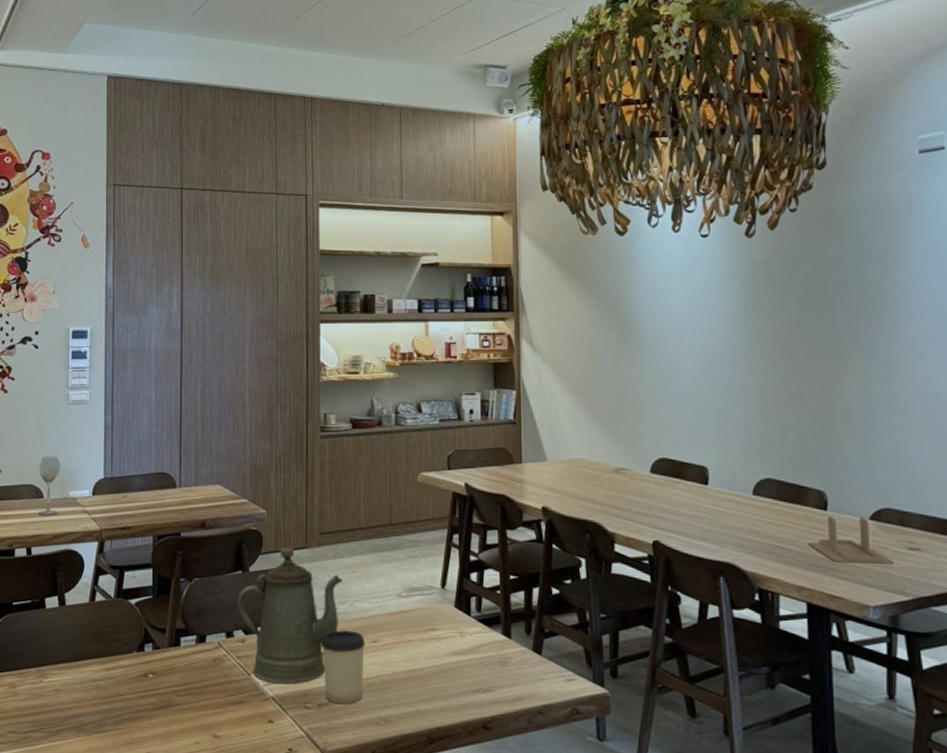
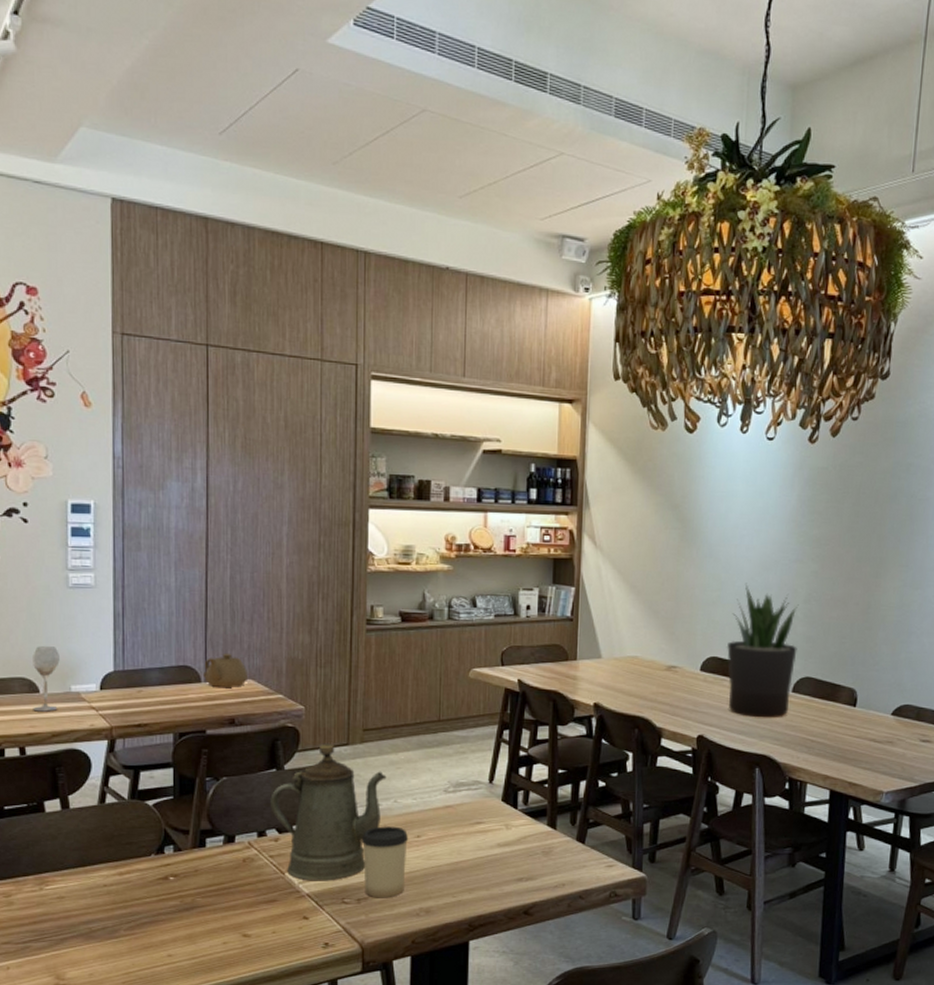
teapot: none [178,460,217,494] -> present [202,653,249,689]
planter: none [676,381,754,523] -> present [726,582,799,718]
napkin holder: present [808,515,895,564] -> none [837,711,908,755]

